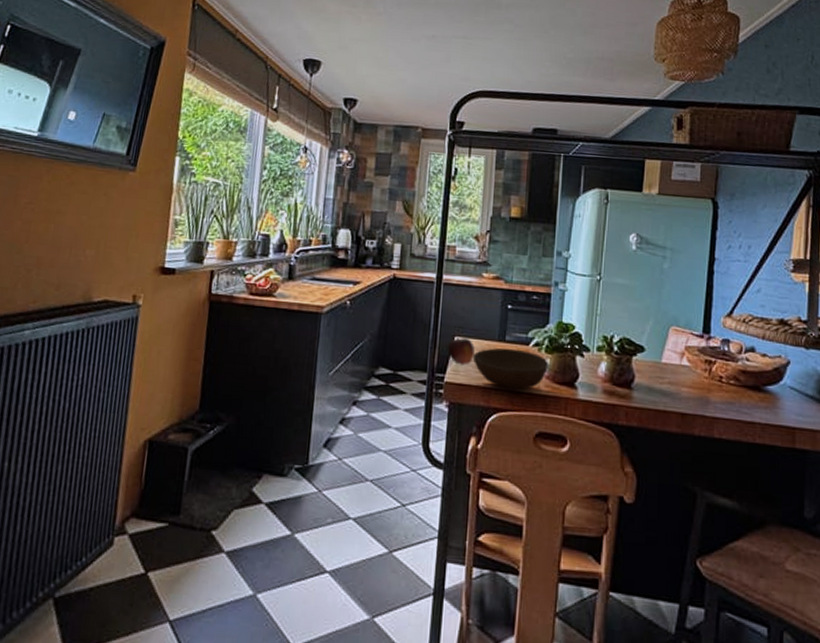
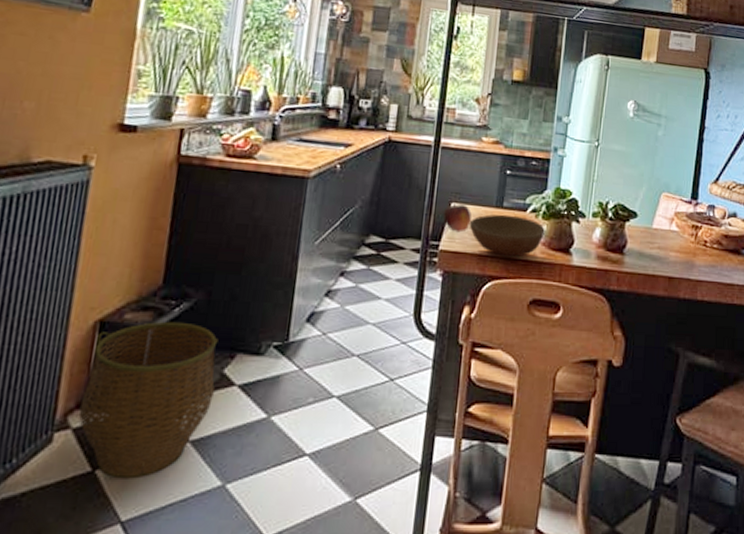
basket: none [133,442,247,582] -> present [78,321,218,477]

